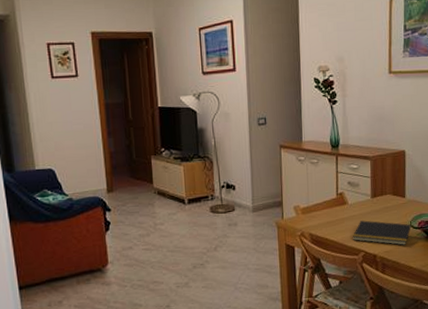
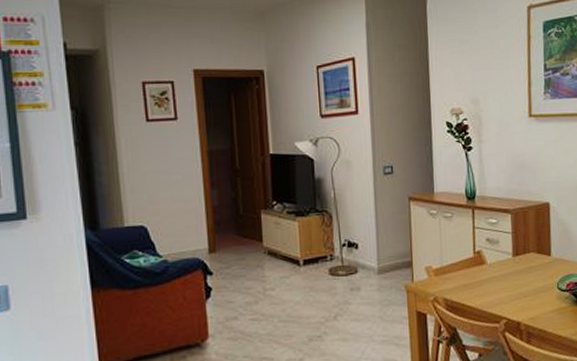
notepad: present [353,220,411,245] -> none [493,282,559,311]

